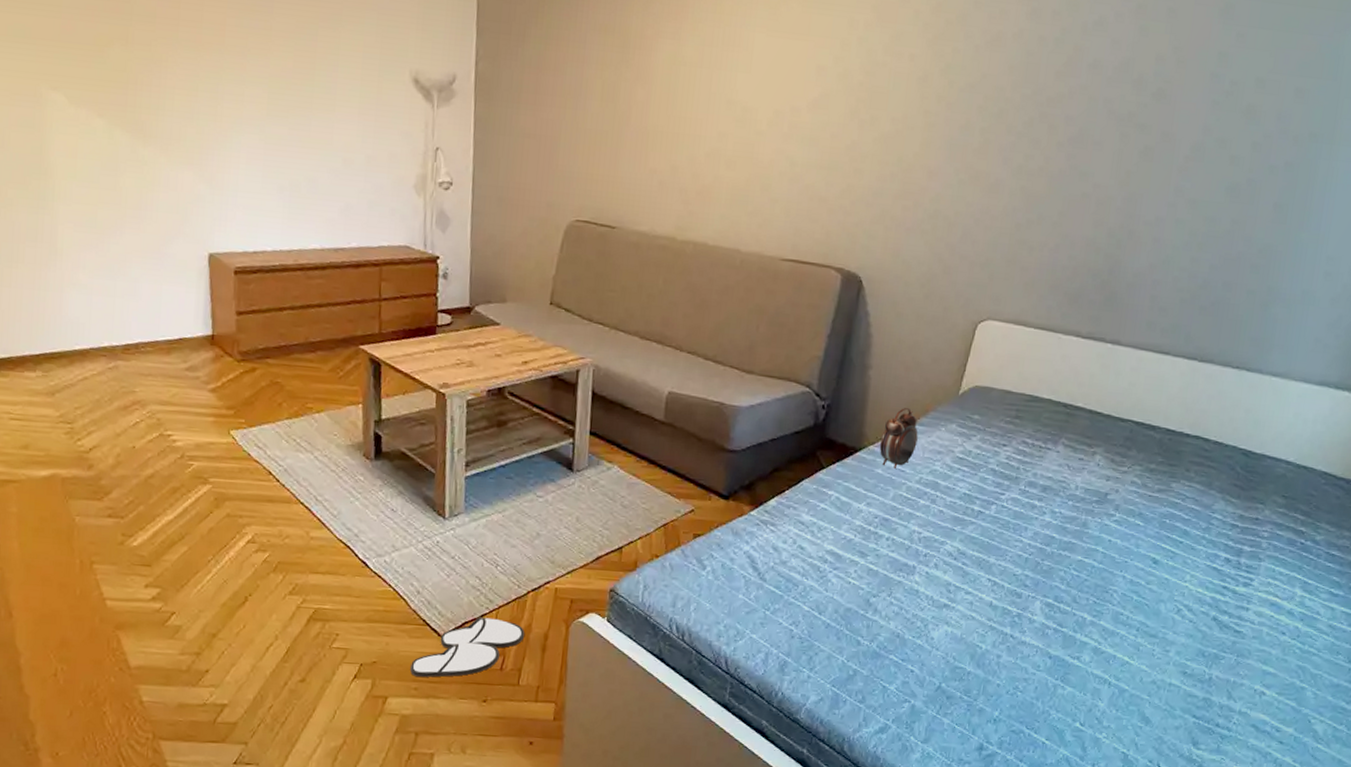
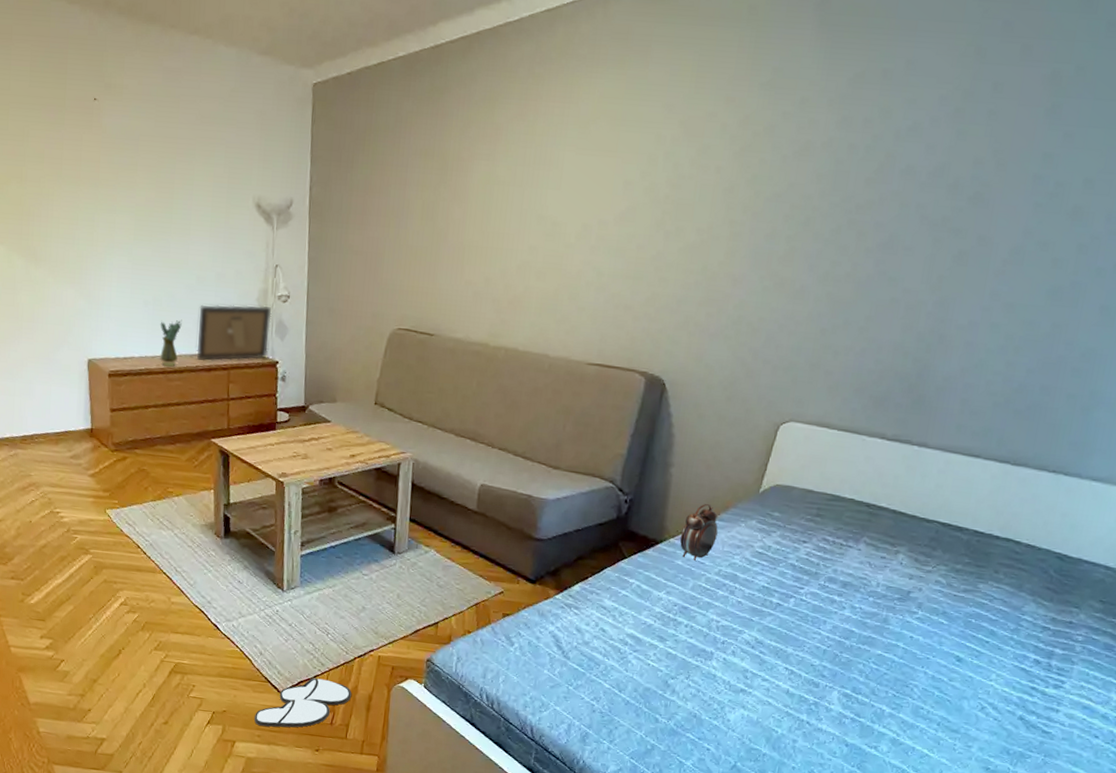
vase: none [298,208,325,264] -> present [160,319,182,368]
picture frame: none [342,191,431,256] -> present [196,304,272,362]

